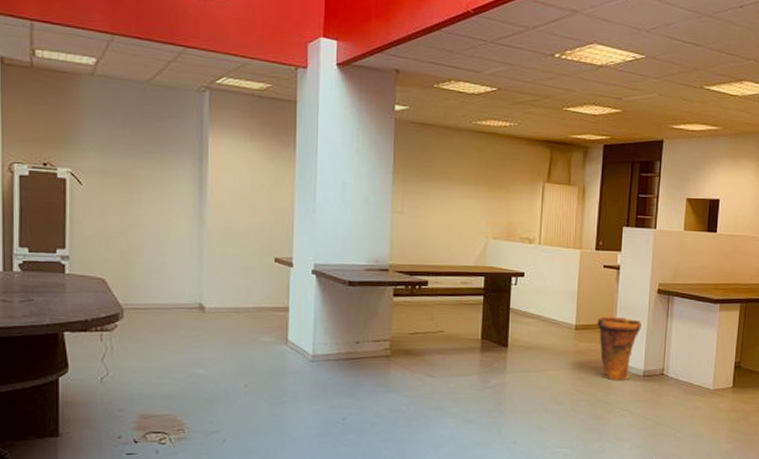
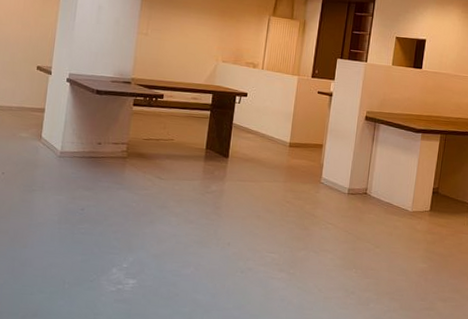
trash bin: present [597,316,641,381] -> none [309,137,349,197]

